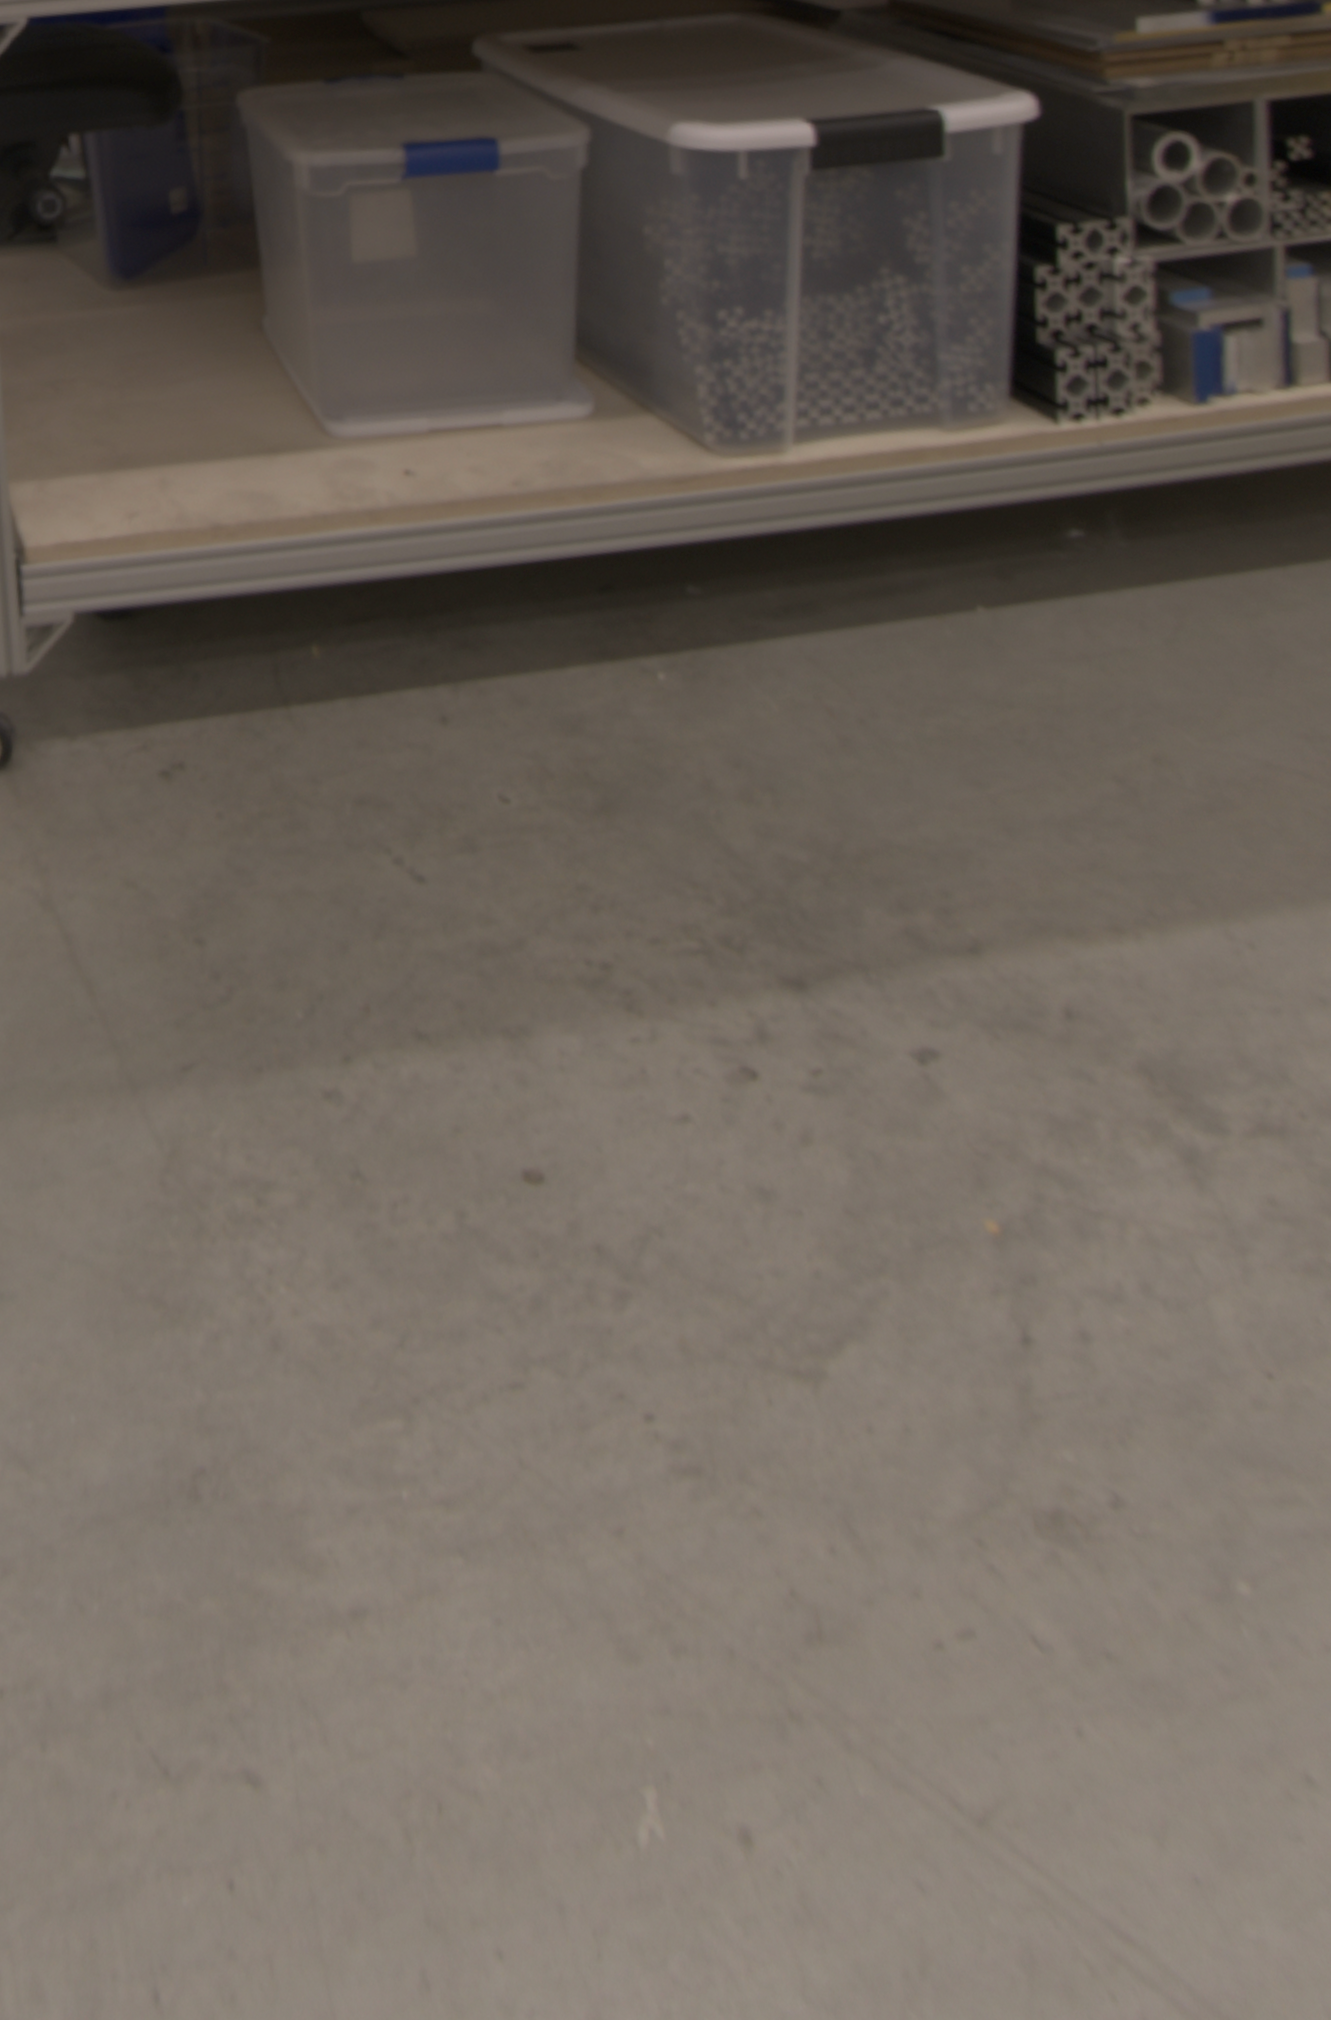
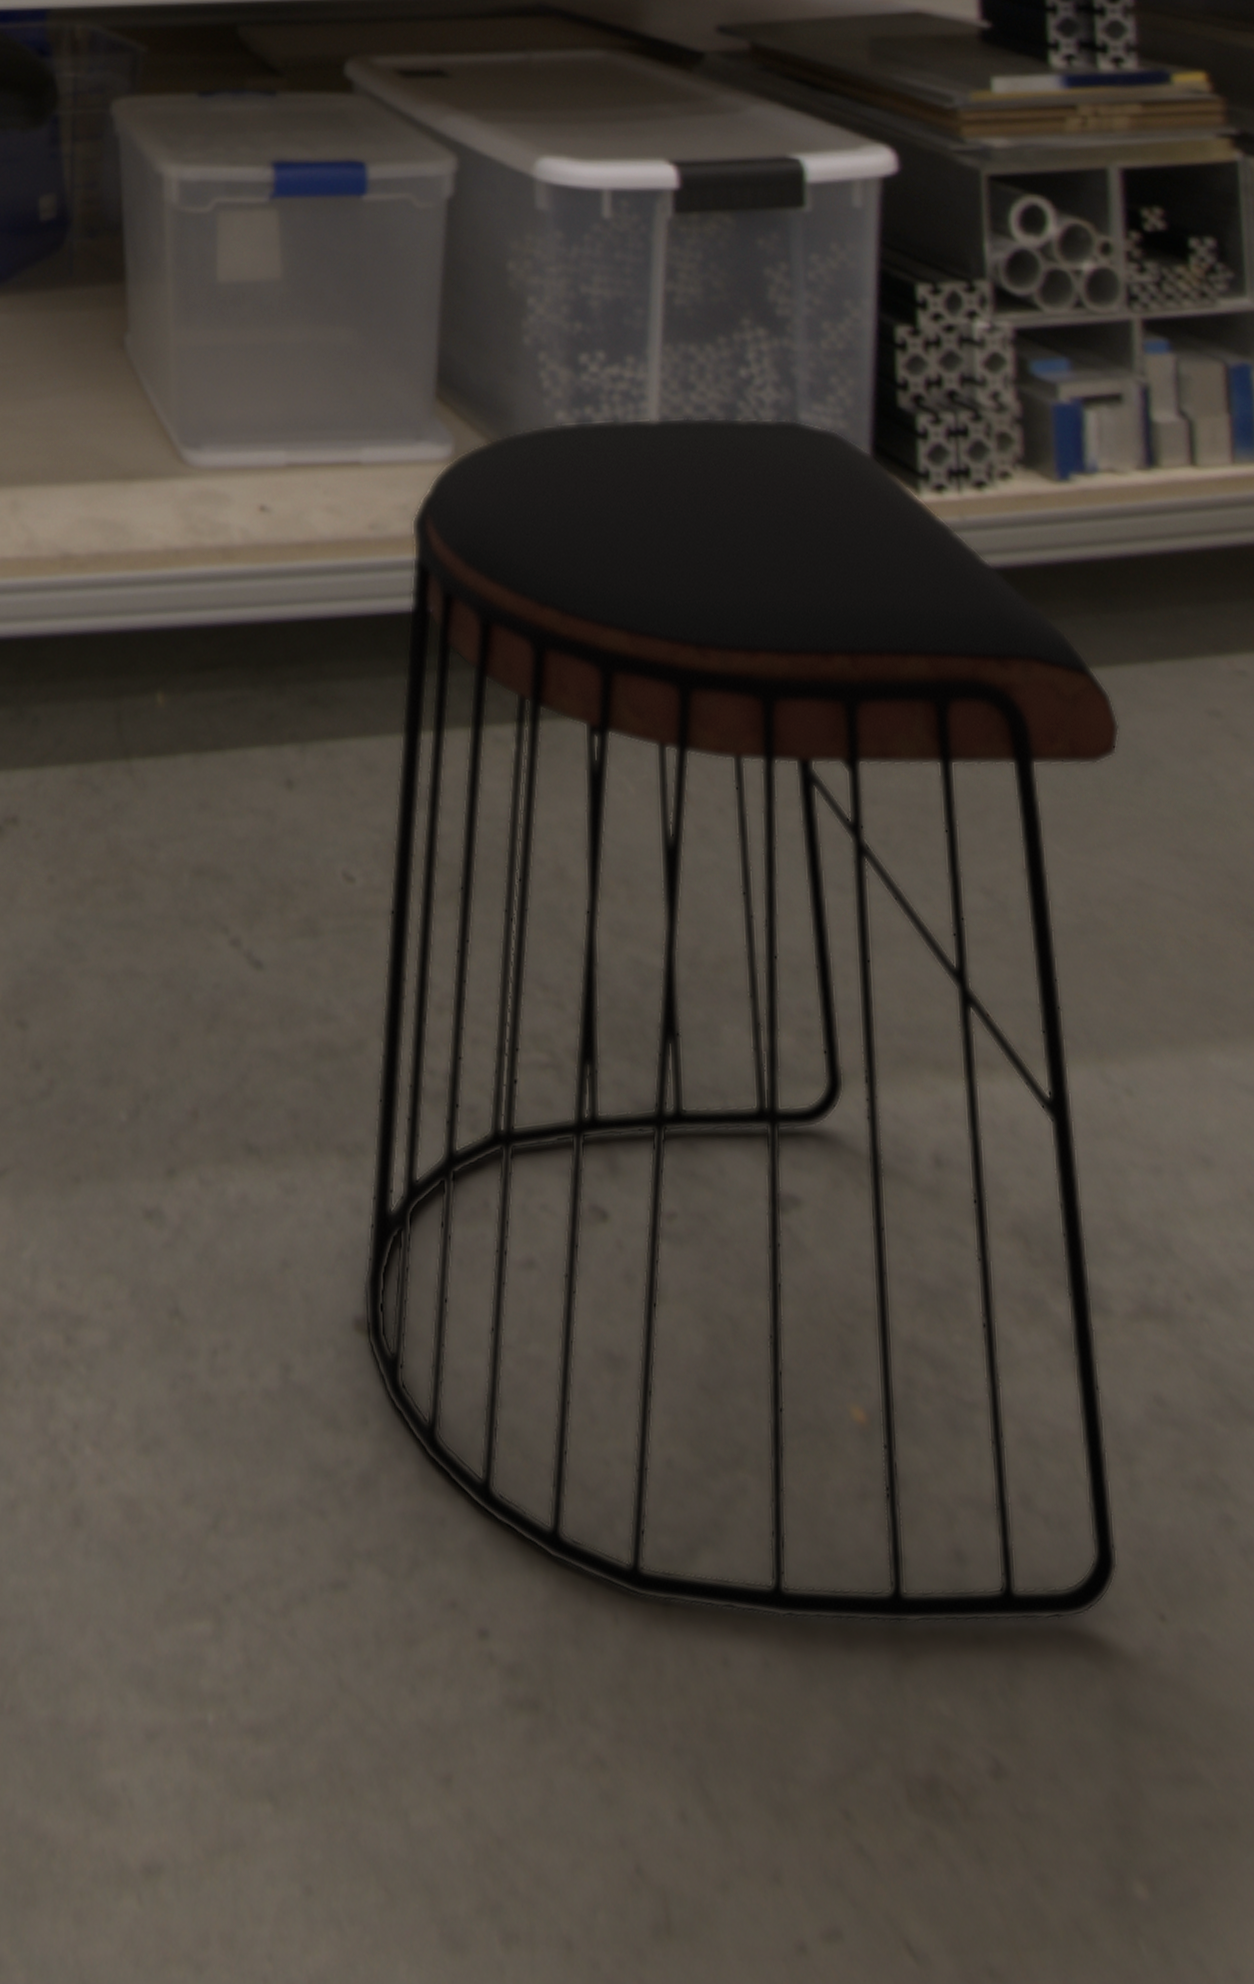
stool: none [530,360,1252,1393] -> present [363,416,1120,1624]

